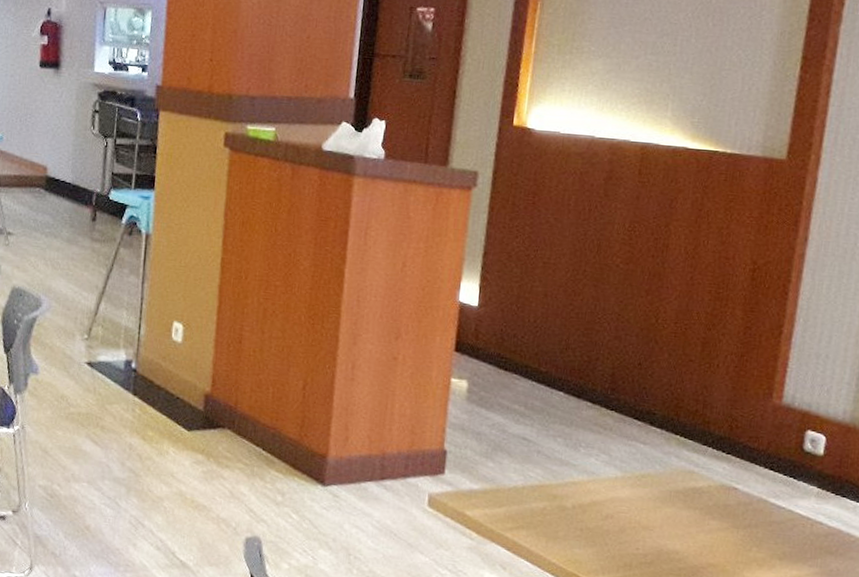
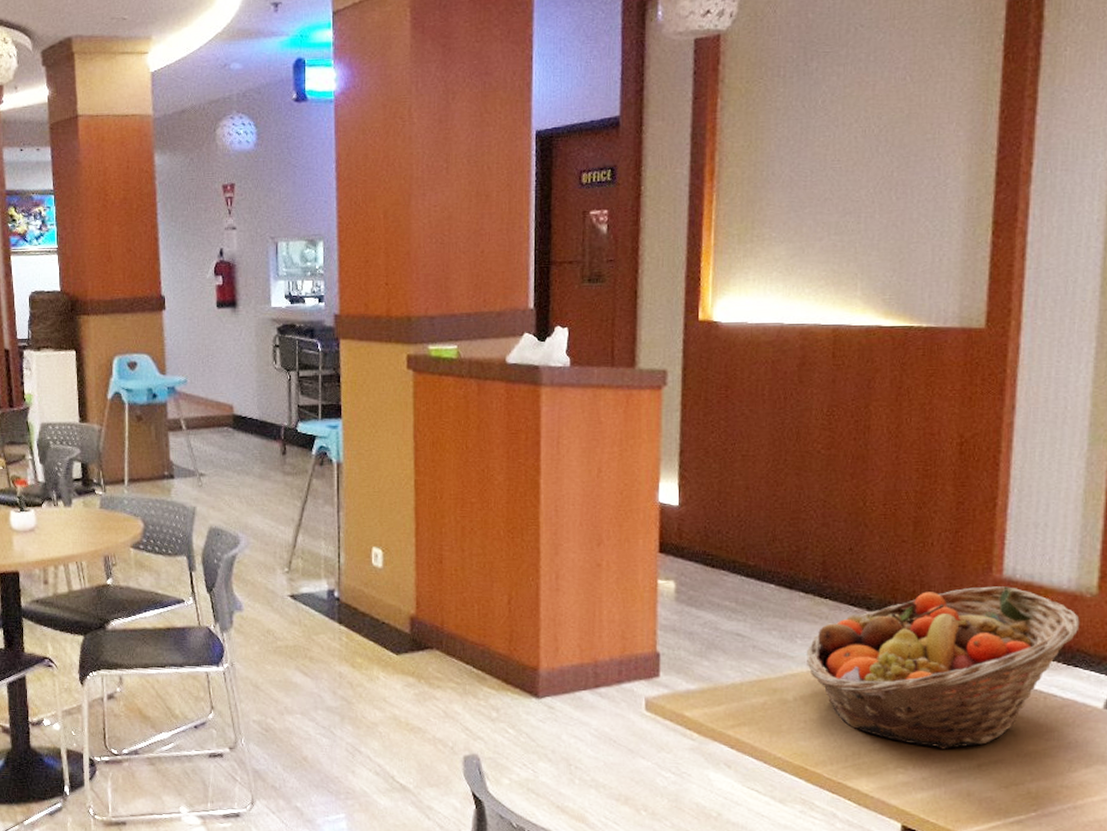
fruit basket: none [588,411,851,568] -> present [806,586,1080,750]

